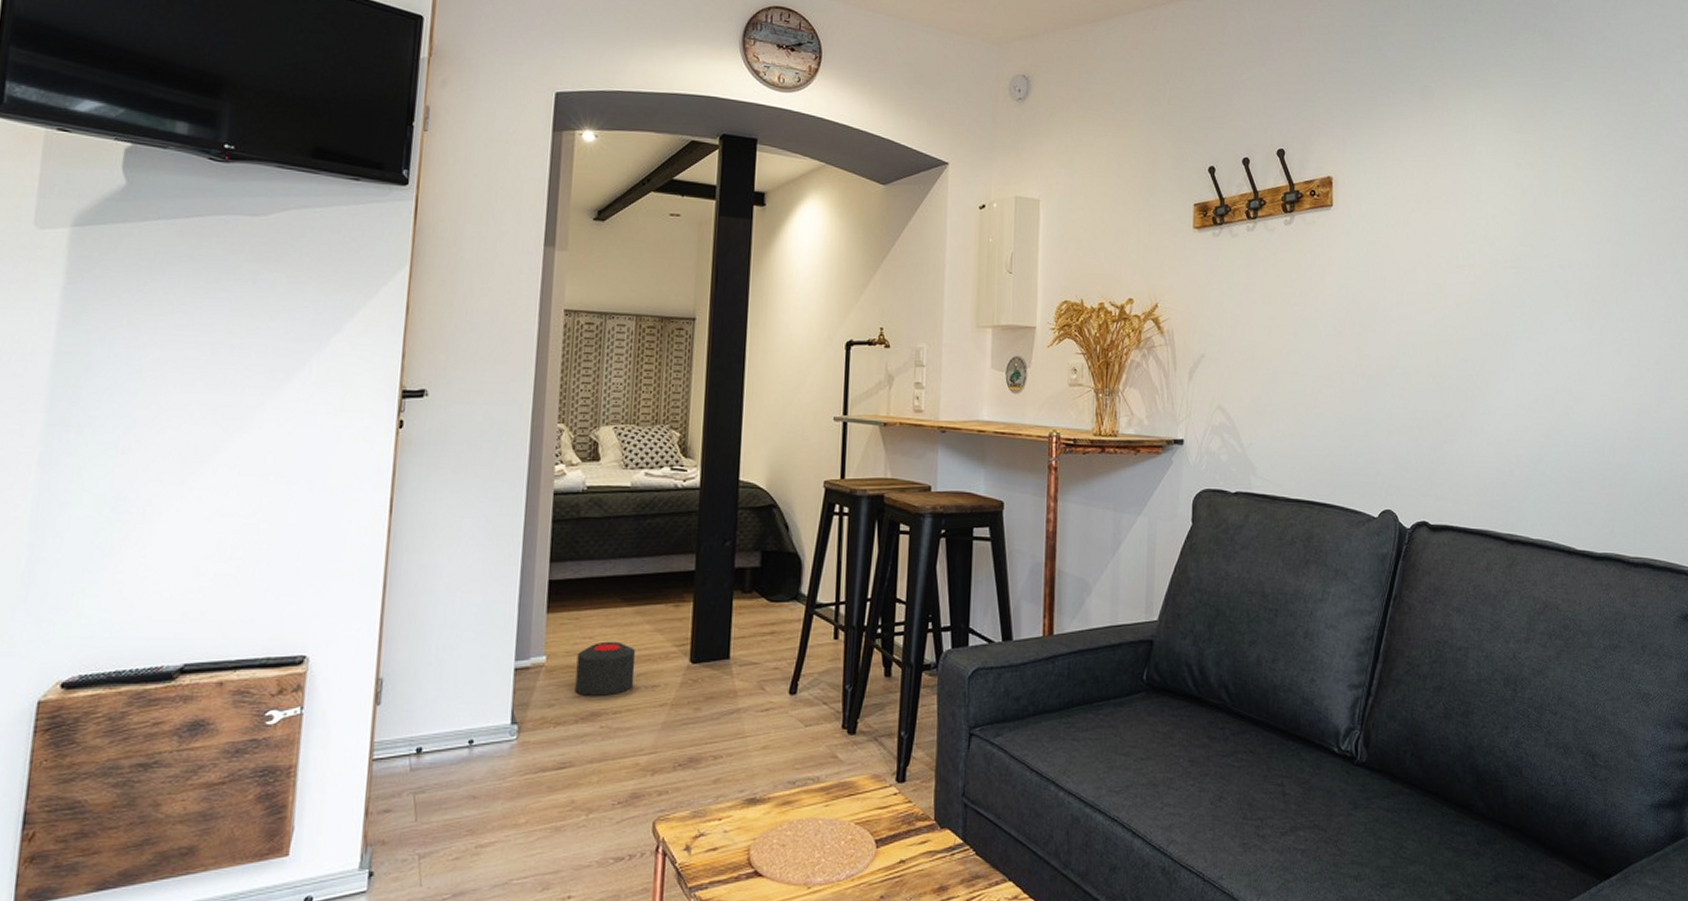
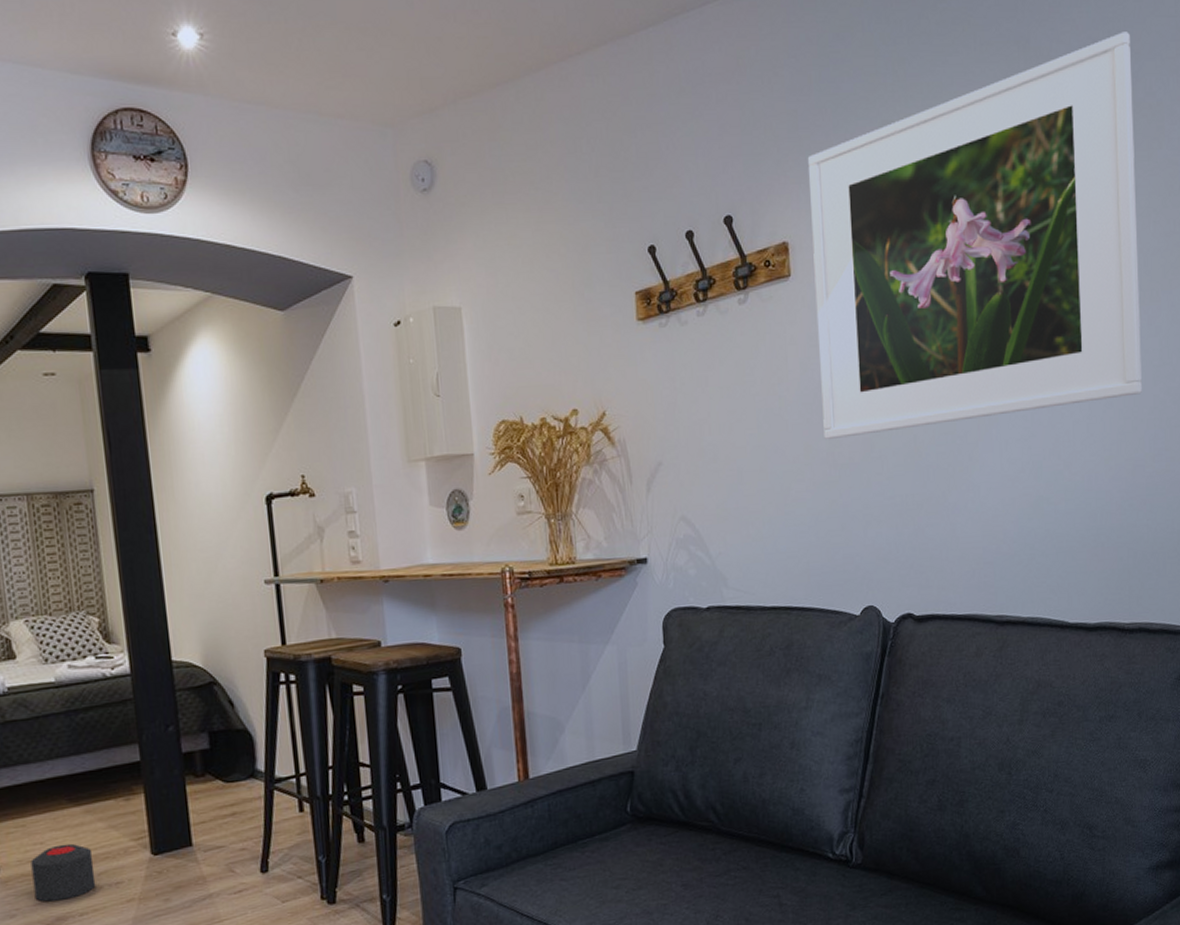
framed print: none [1353,36,1648,353] -> present [807,32,1142,440]

